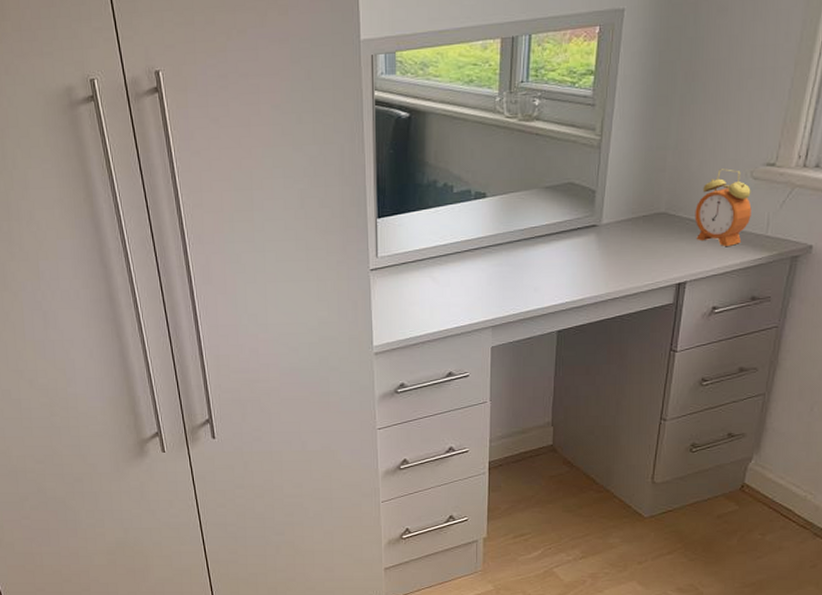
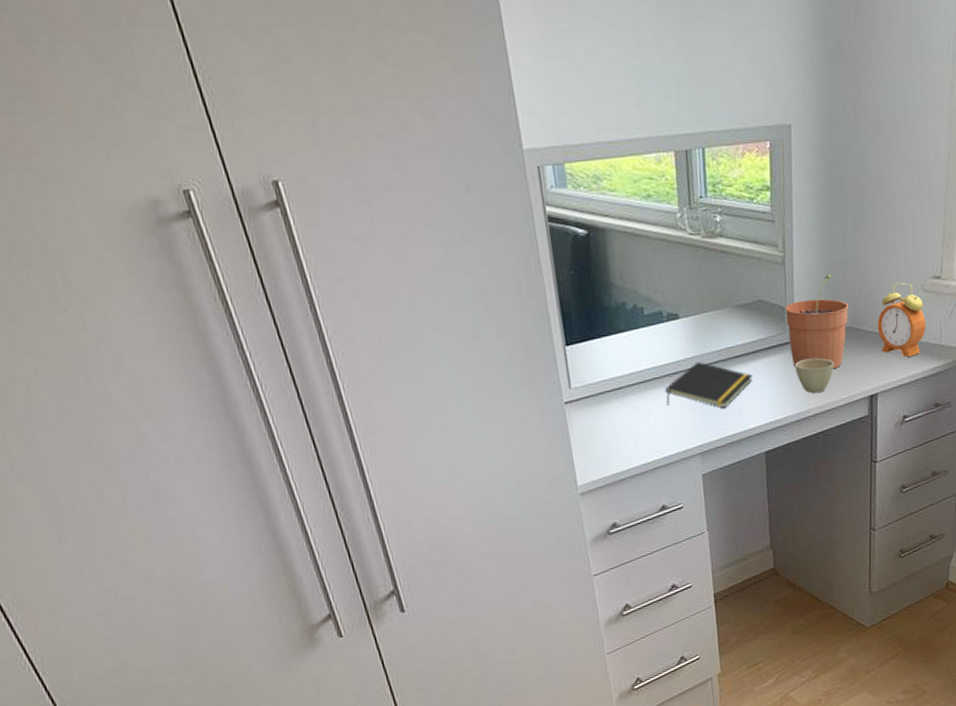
notepad: none [464,240,553,285] -> present [665,362,753,408]
plant pot: none [595,158,665,254] -> present [785,274,849,369]
cup: none [598,242,642,278] -> present [794,358,834,394]

